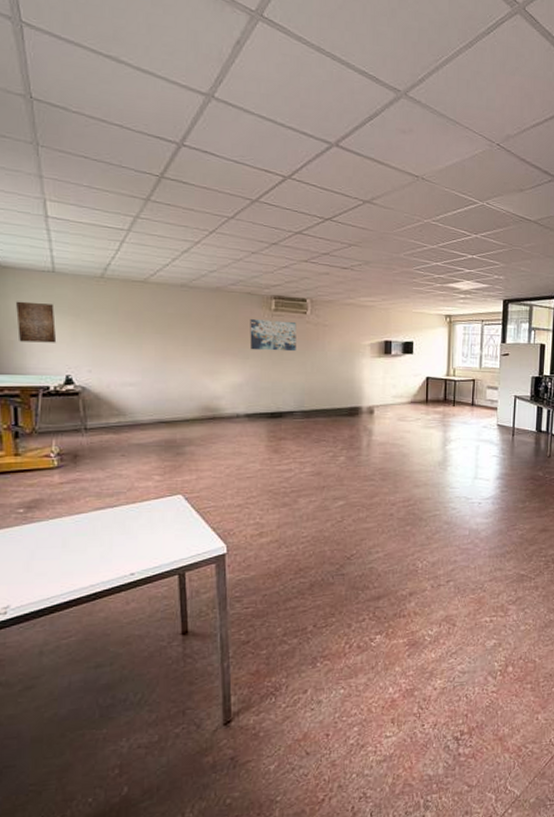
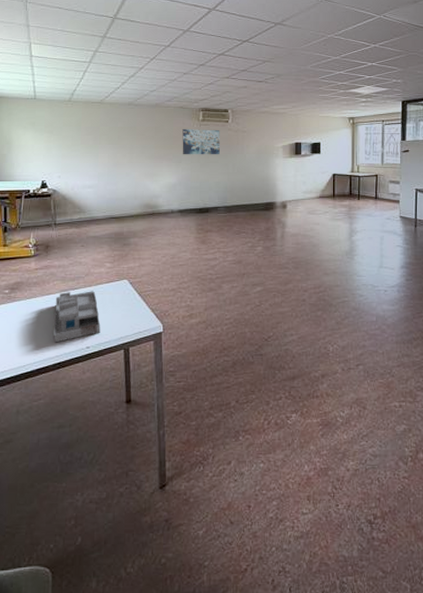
wall art: present [16,301,57,343] -> none [8,123,36,155]
desk organizer: none [87,508,148,570] -> present [53,291,101,343]

